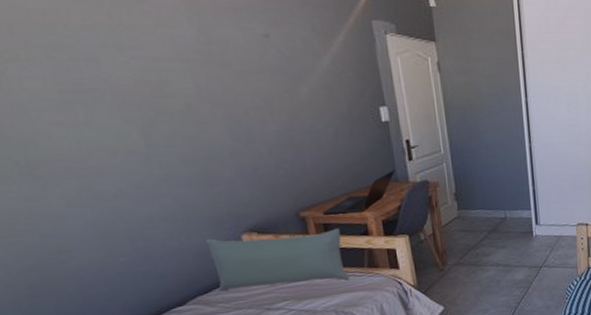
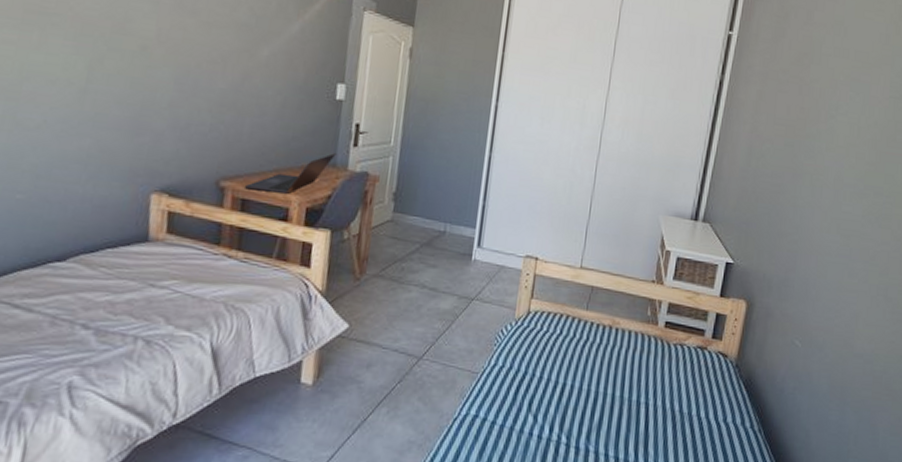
pillow: present [205,228,349,292] -> none [106,190,258,268]

